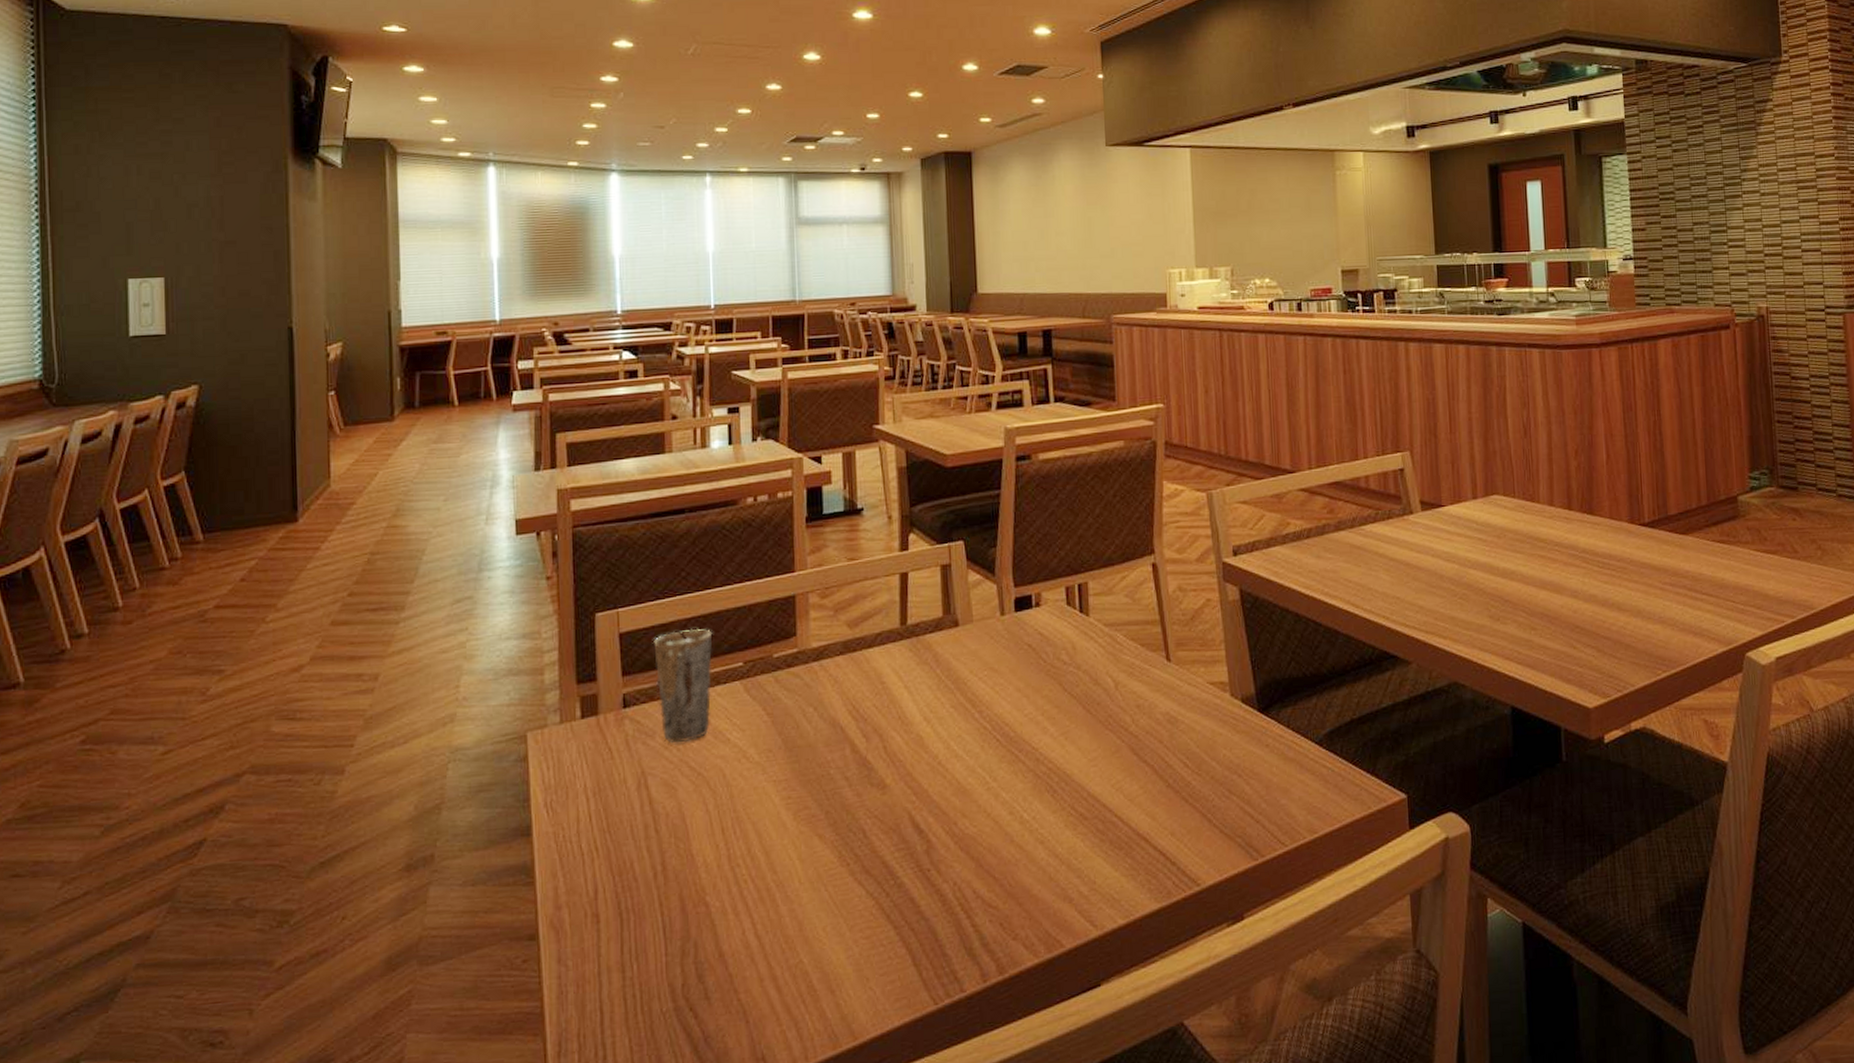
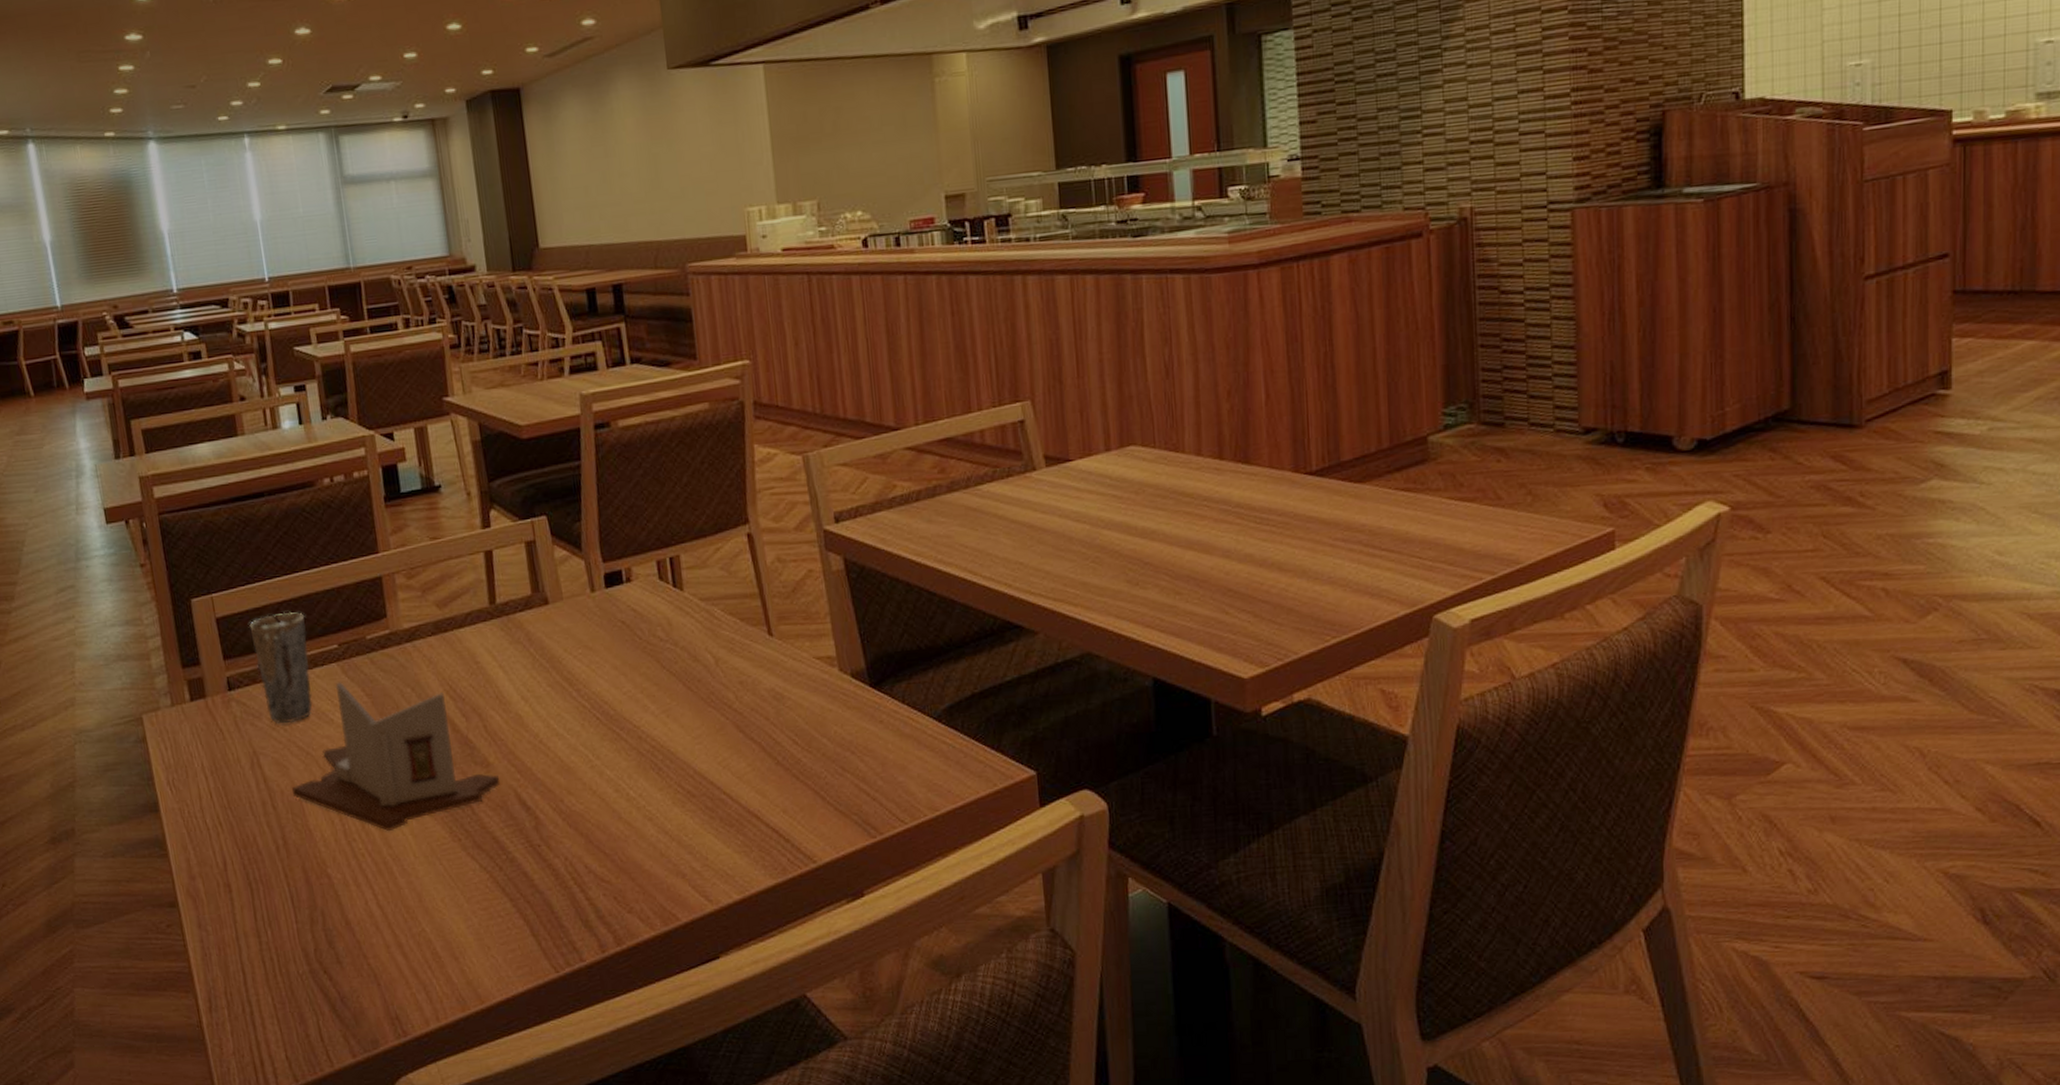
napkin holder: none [679,700,895,857] -> present [292,682,501,832]

